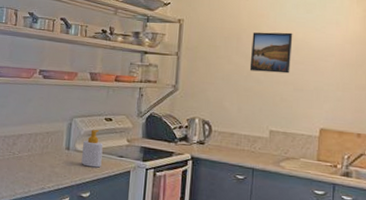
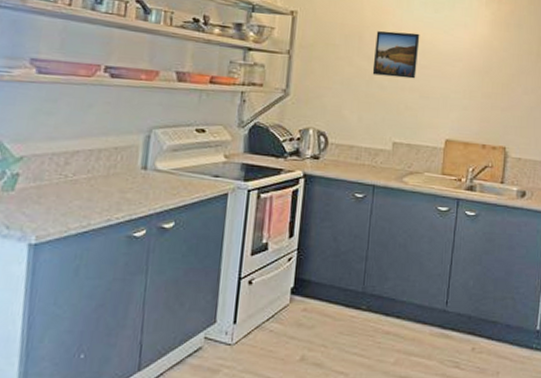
soap bottle: present [81,130,103,168] -> none [163,143,193,191]

